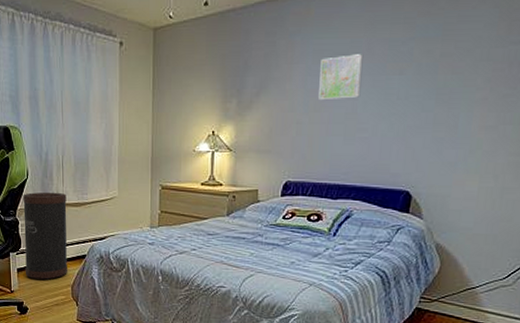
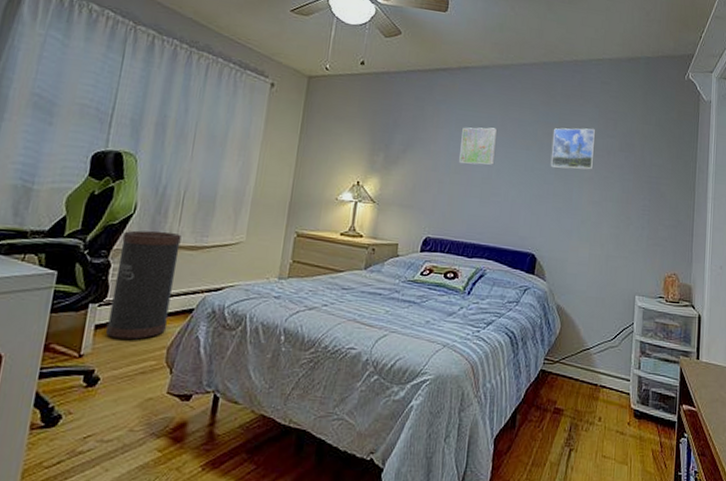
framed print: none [431,35,494,92] -> present [551,128,596,170]

